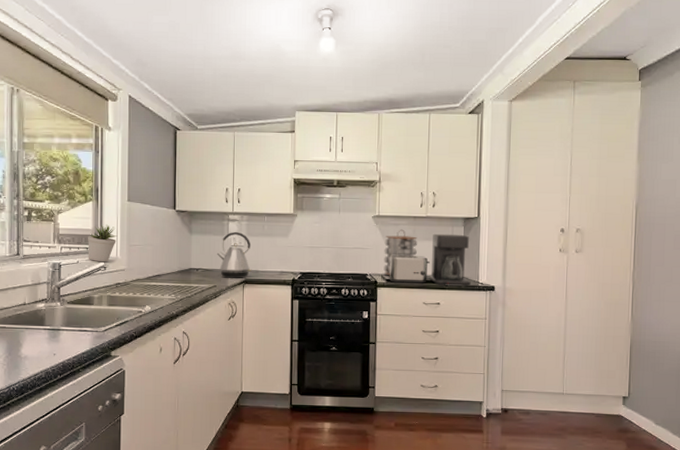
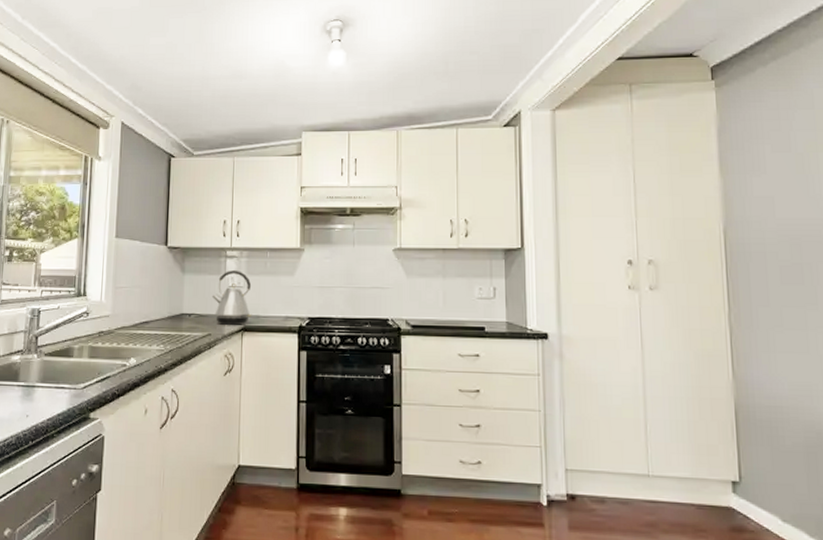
potted plant: present [88,224,118,263] -> none [69,264,103,308]
spice rack: present [383,229,417,276] -> none [408,264,448,321]
toaster: present [389,255,430,284] -> none [415,296,464,331]
coffee maker: present [429,233,471,286] -> none [465,268,517,333]

